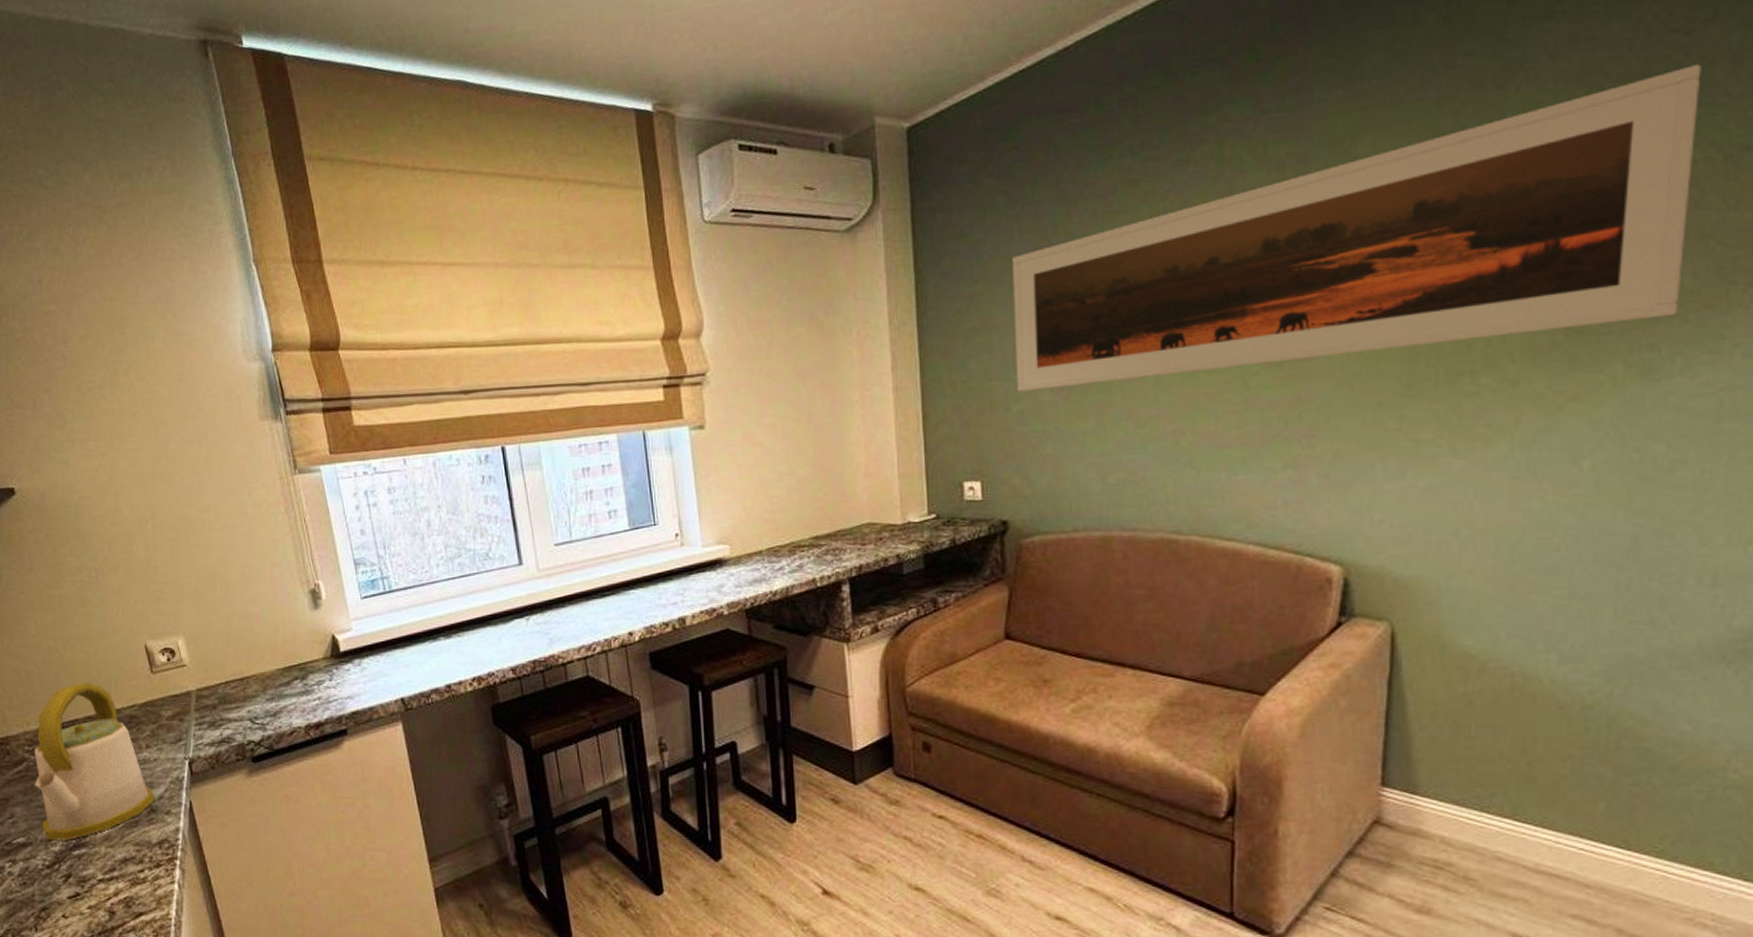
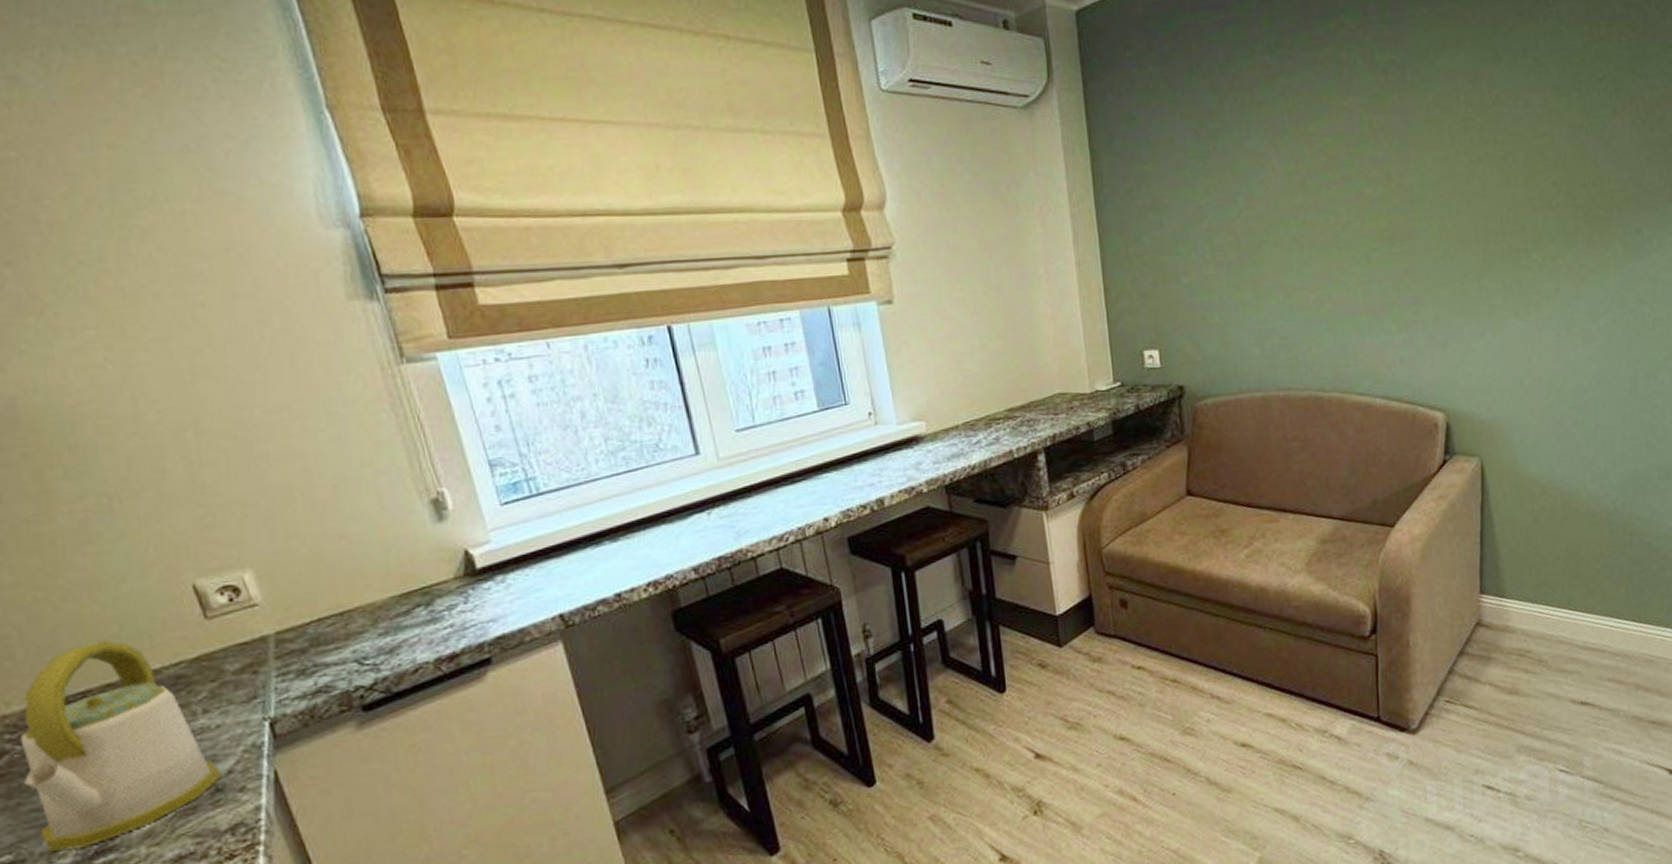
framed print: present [1012,65,1701,391] -> none [1176,13,1658,265]

